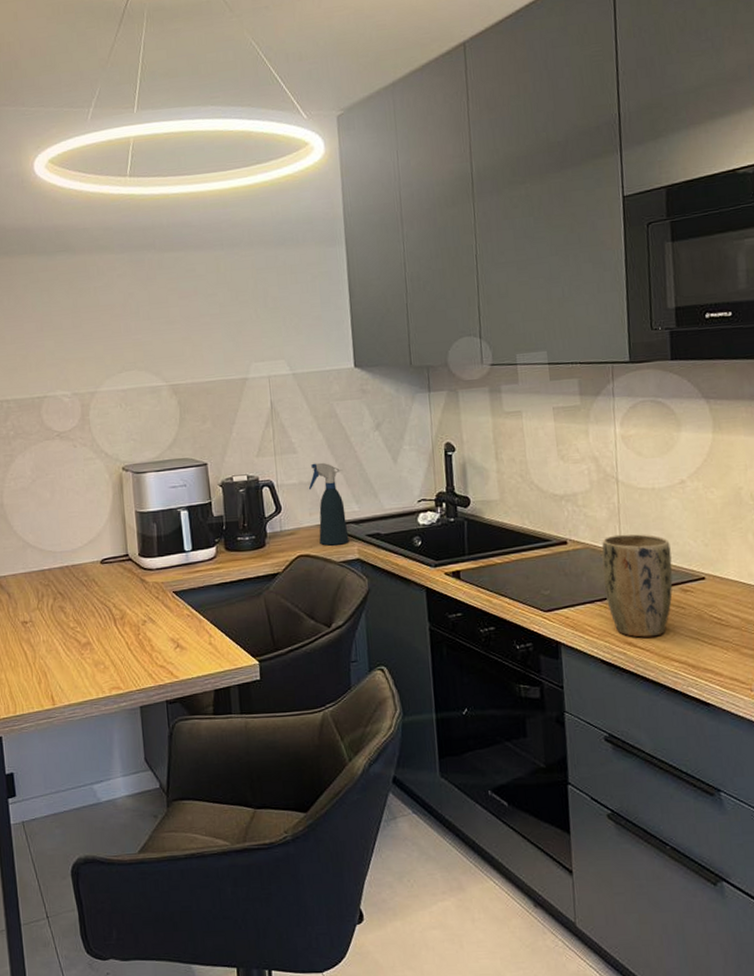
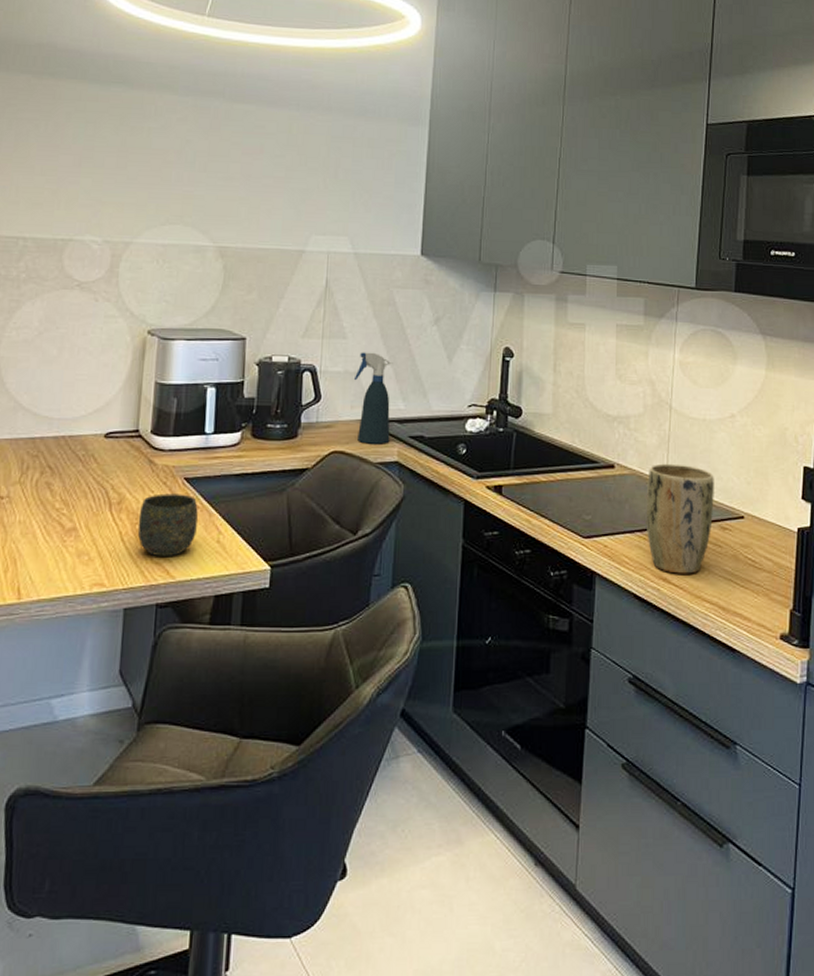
mug: none [139,605,191,661] -> present [137,493,198,557]

